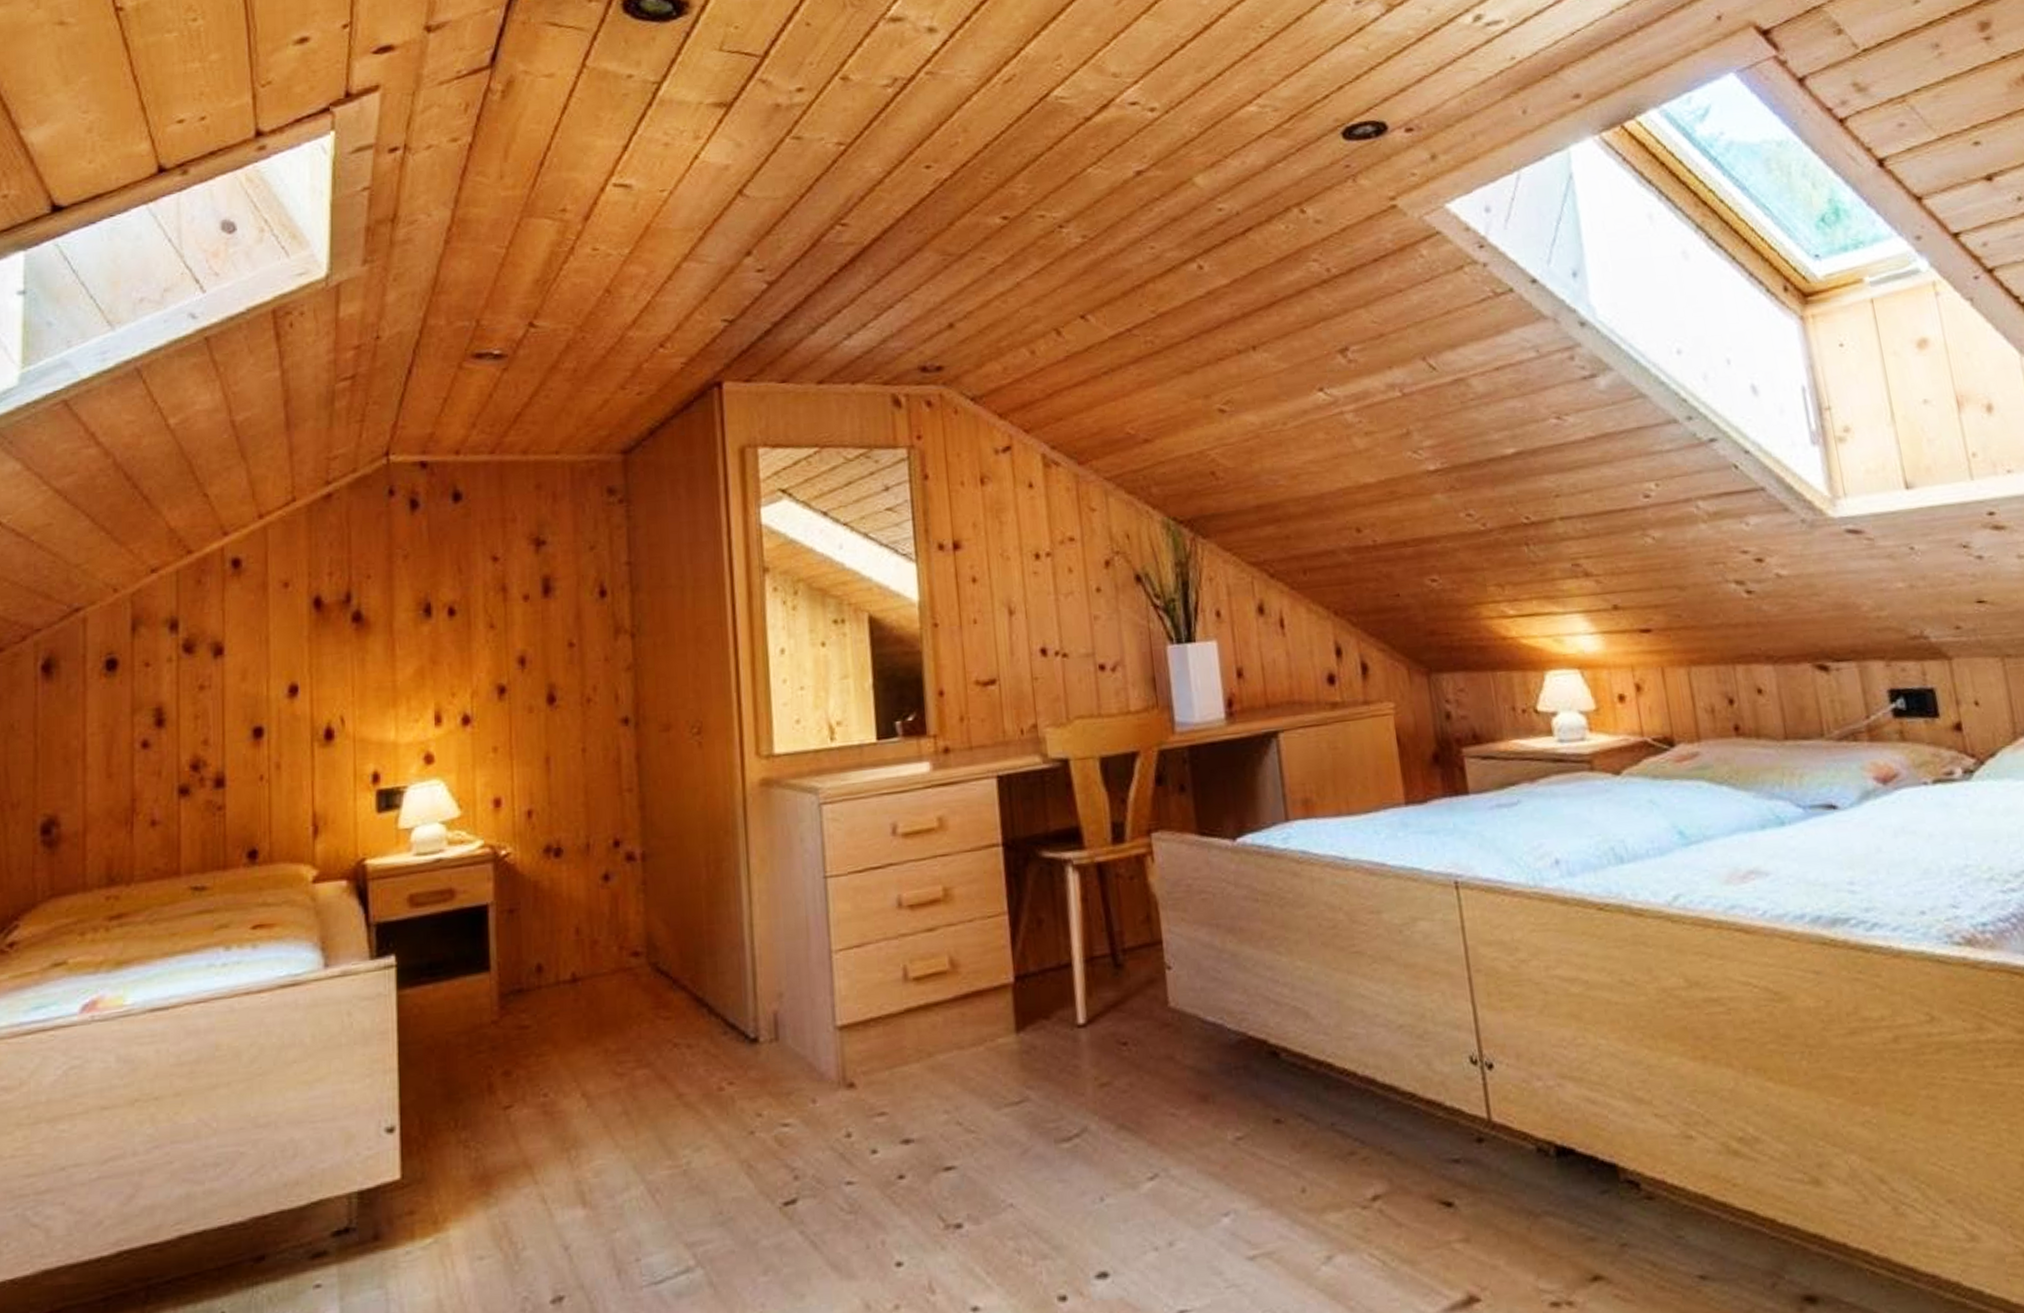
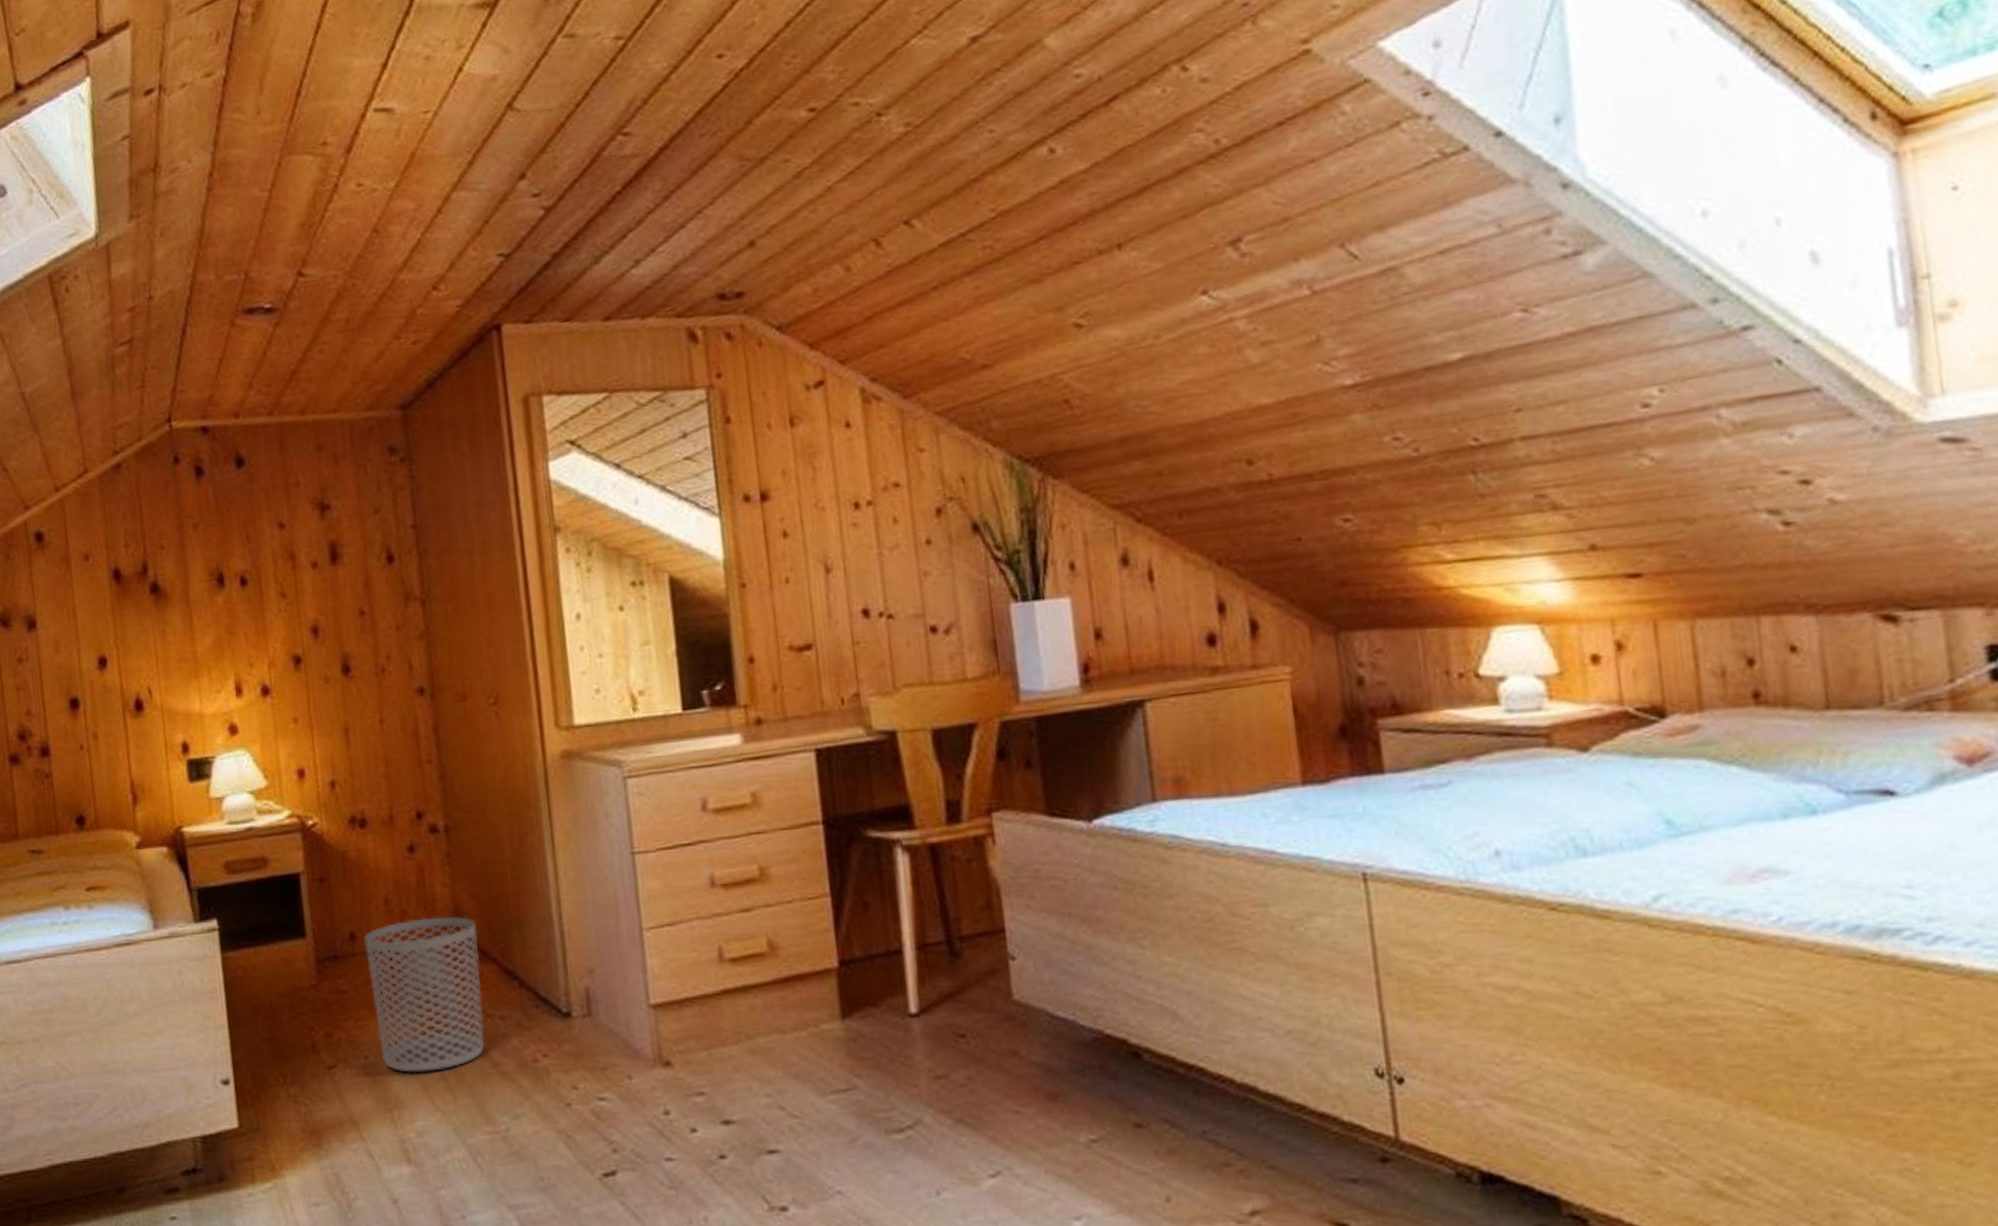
waste bin: none [552,944,671,1109] -> present [364,916,485,1073]

